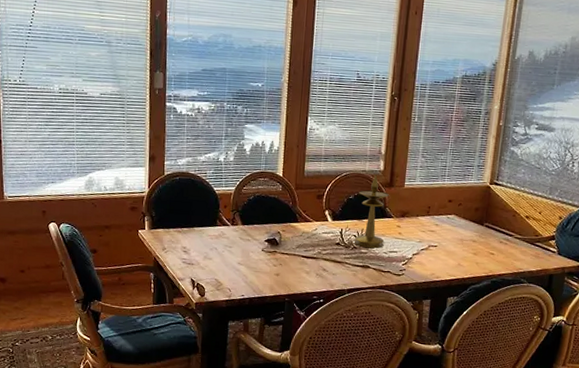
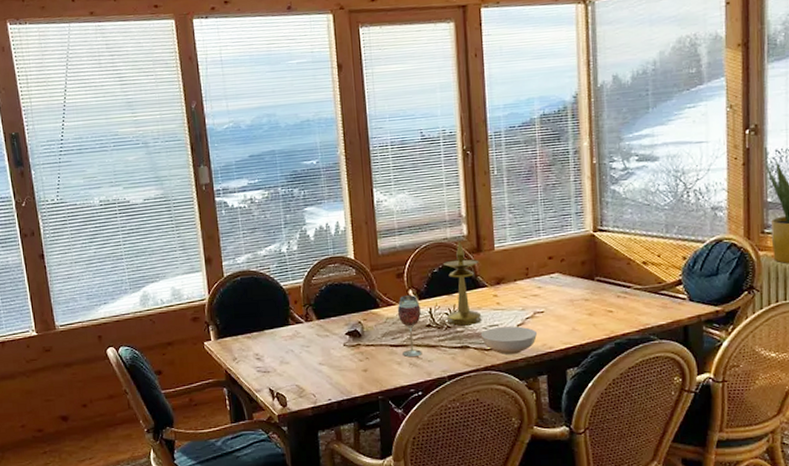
wineglass: none [312,215,333,269] -> present [397,295,422,357]
bowl: none [380,253,429,279] -> present [480,326,538,355]

